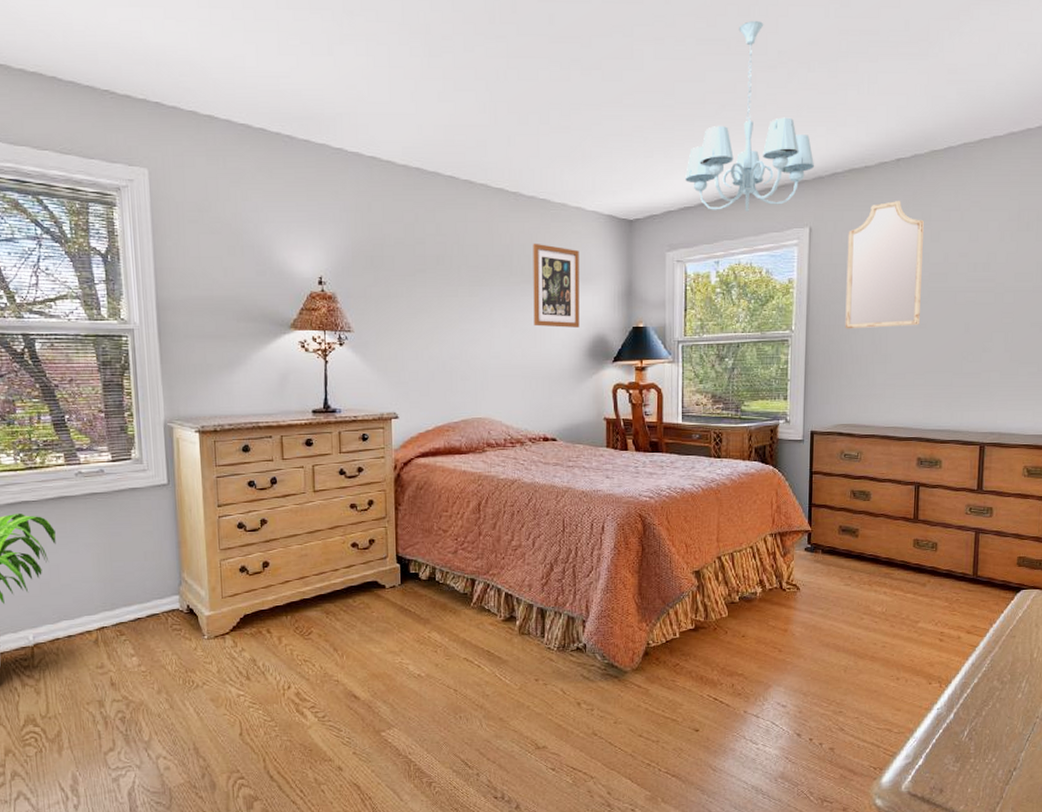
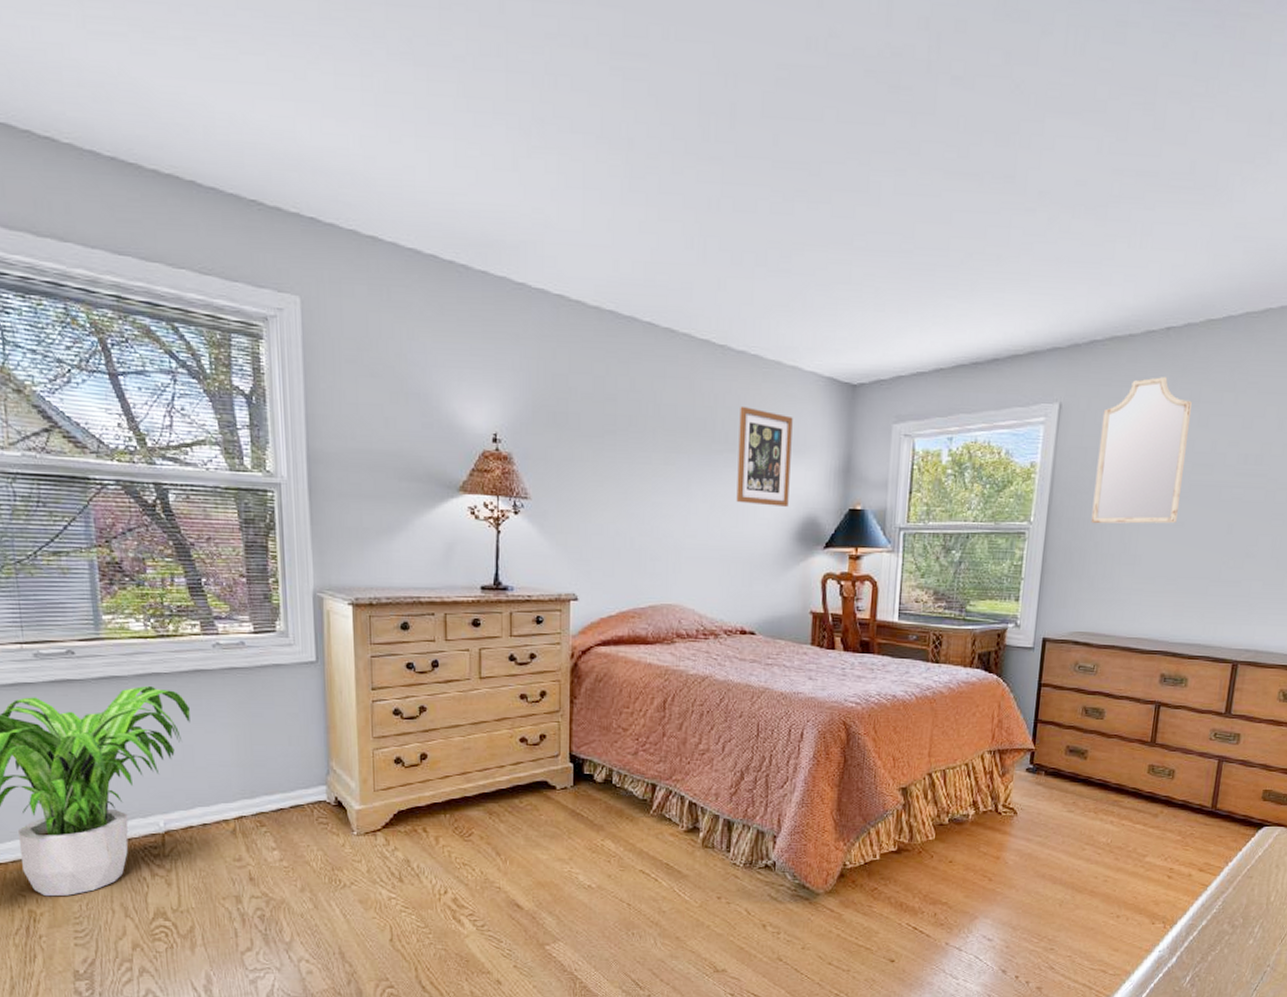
chandelier: present [685,21,815,212] -> none [920,153,1072,381]

